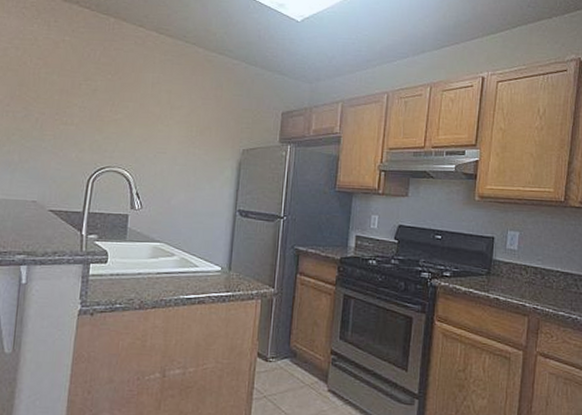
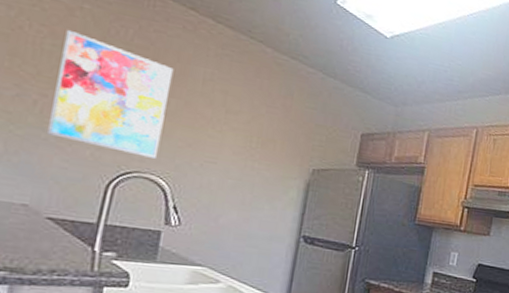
wall art: none [45,59,130,154] -> present [46,29,174,158]

